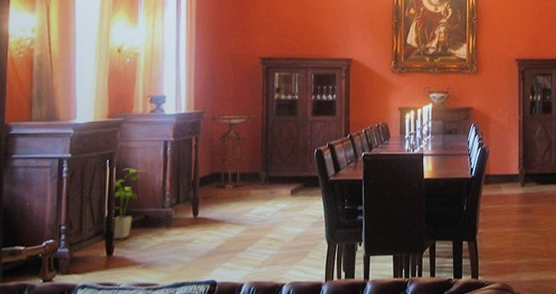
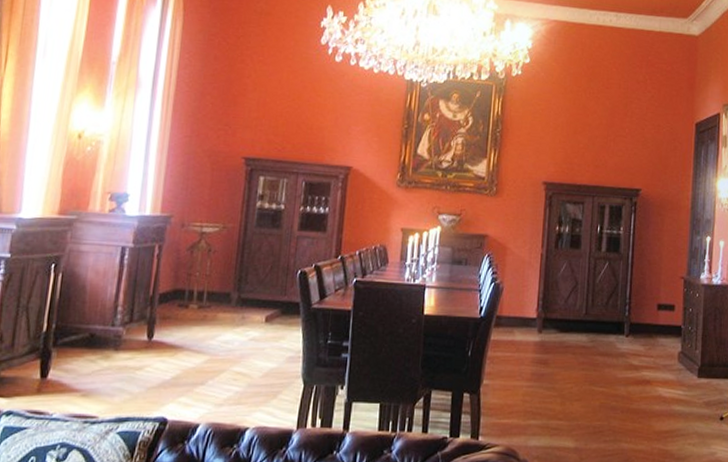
house plant: present [112,168,148,239] -> none [49,275,99,360]

